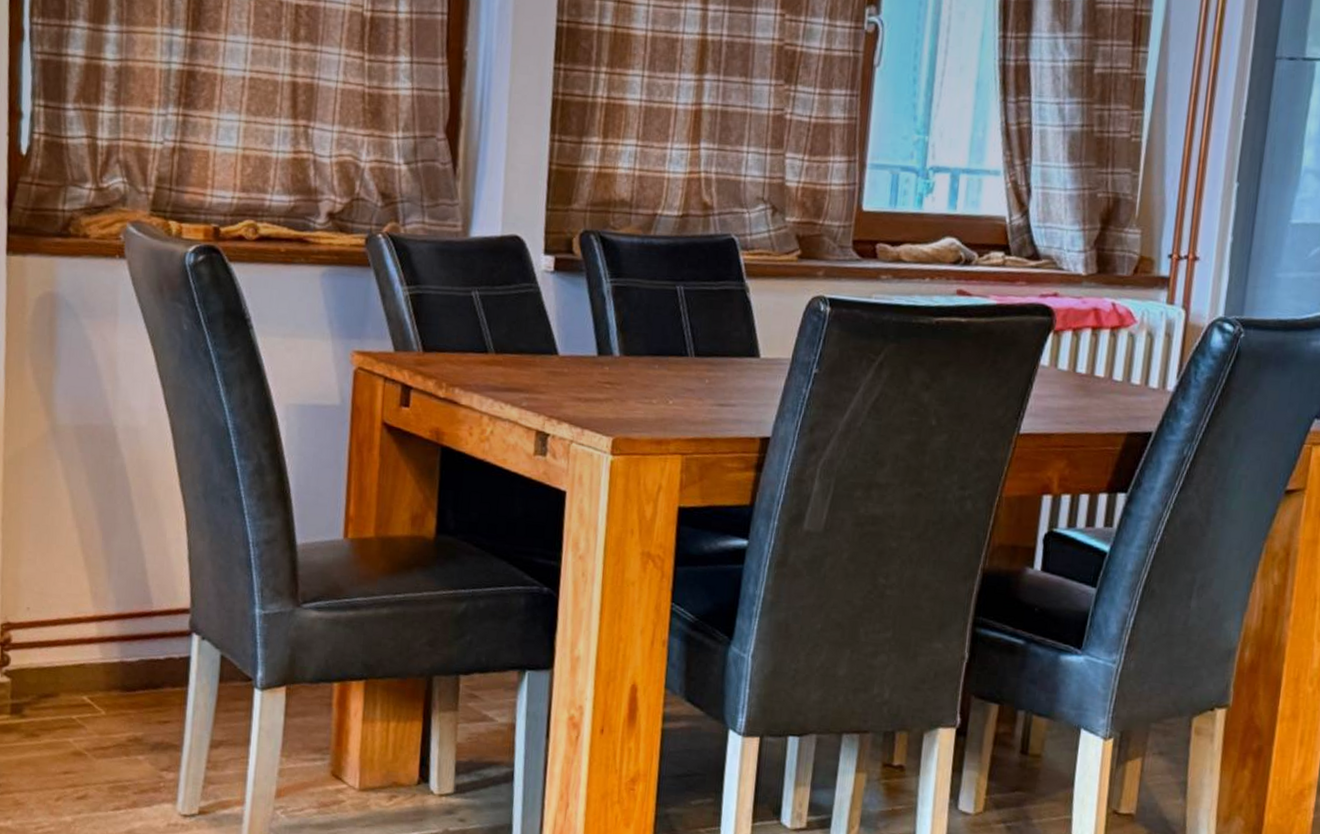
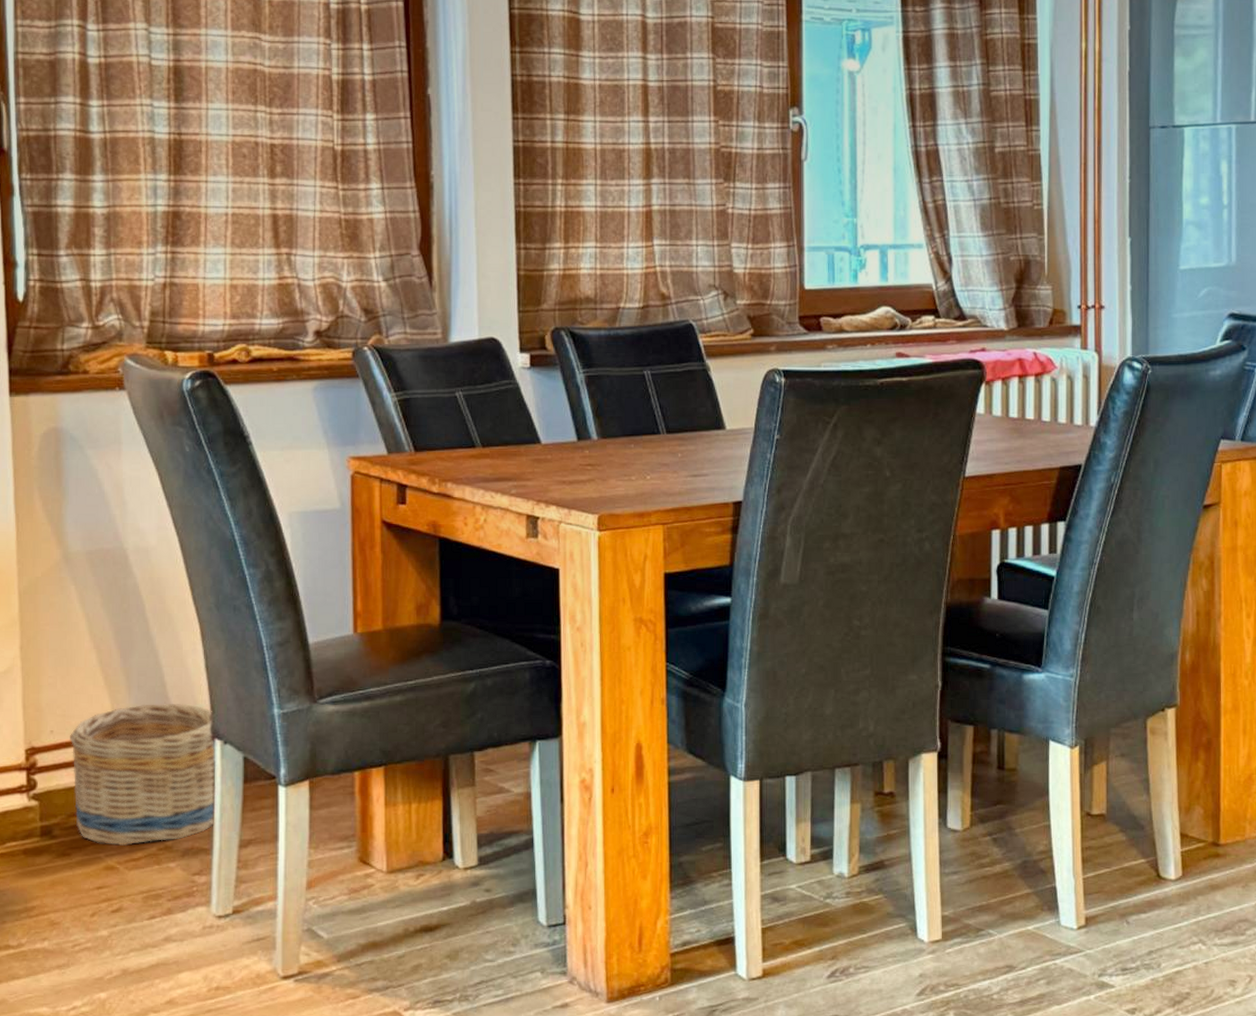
basket: none [46,590,193,734] -> present [70,704,215,847]

